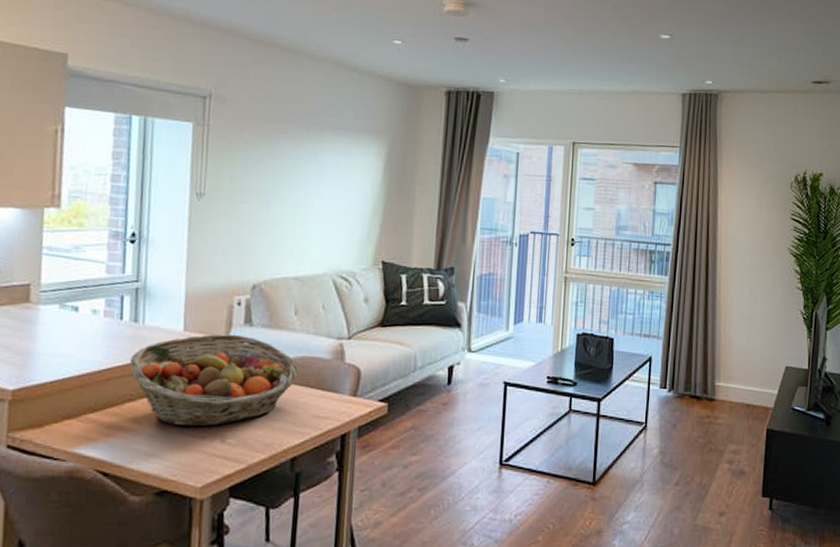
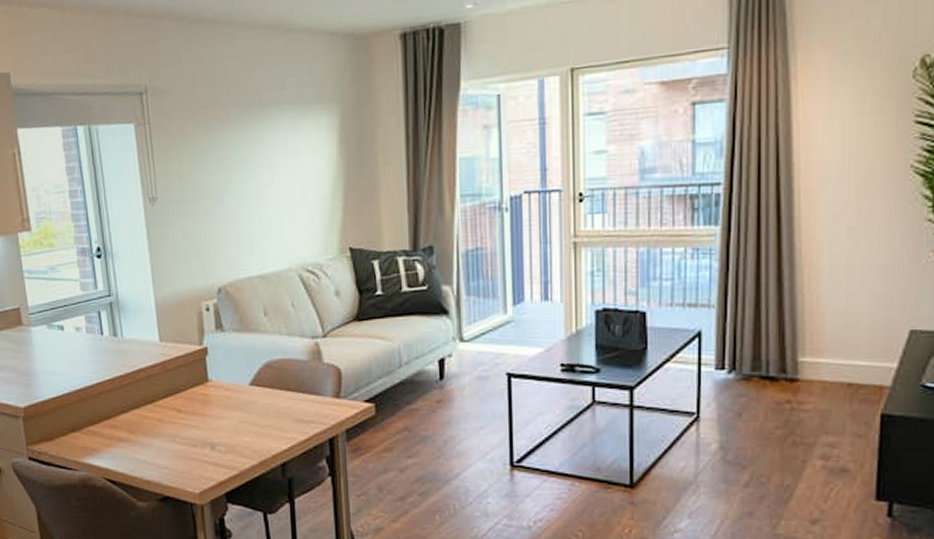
fruit basket: present [129,334,298,427] -> none [116,341,276,435]

